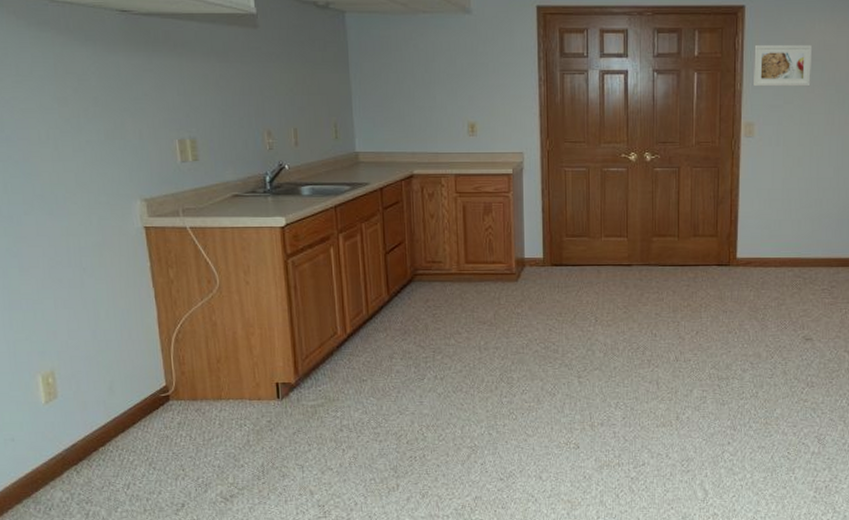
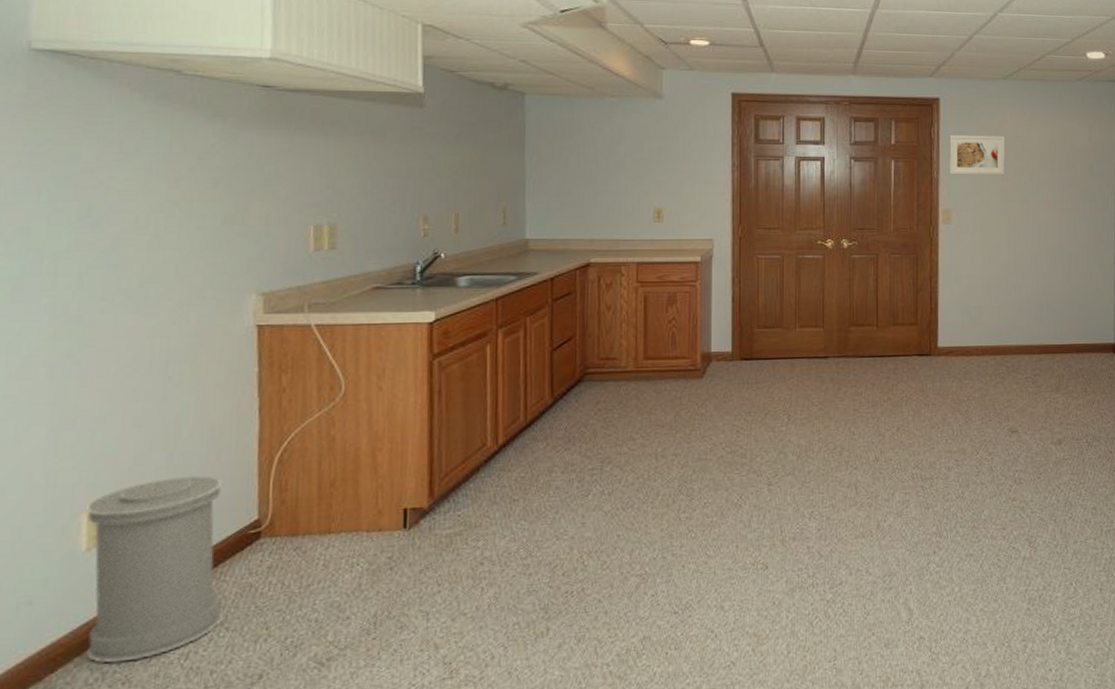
trash can: none [39,350,150,488] -> present [85,476,223,663]

